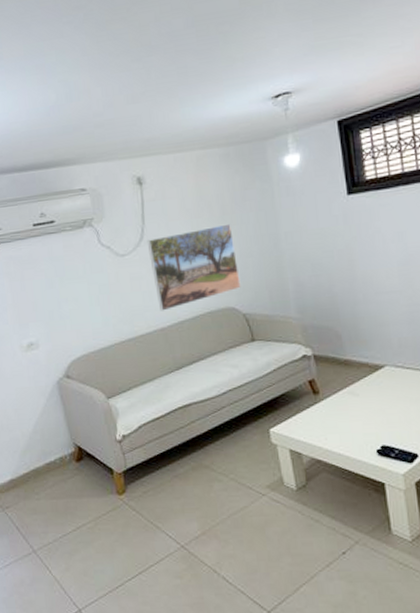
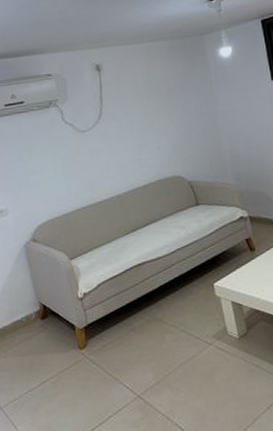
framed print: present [147,223,241,311] -> none [104,104,186,180]

